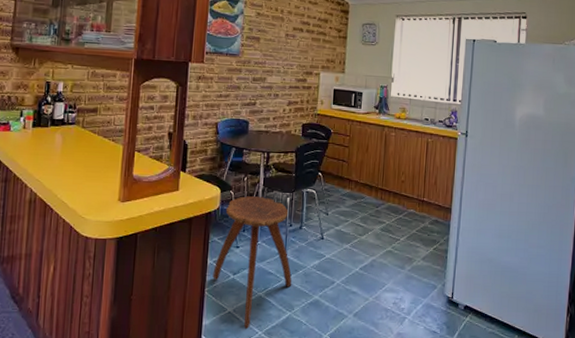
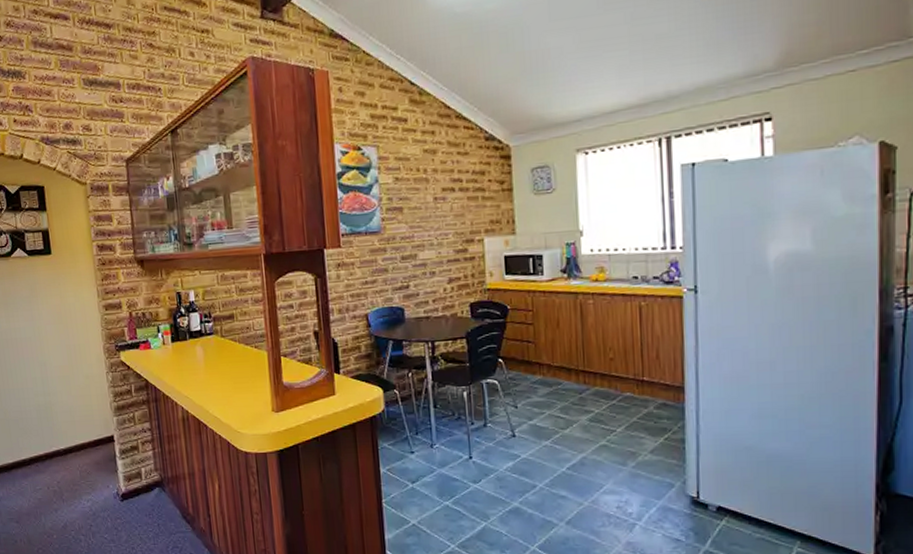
stool: present [212,196,292,329] -> none [388,393,484,542]

